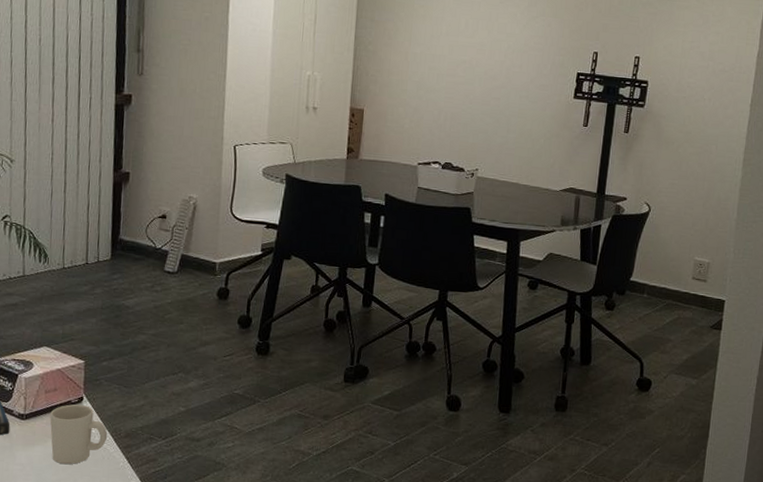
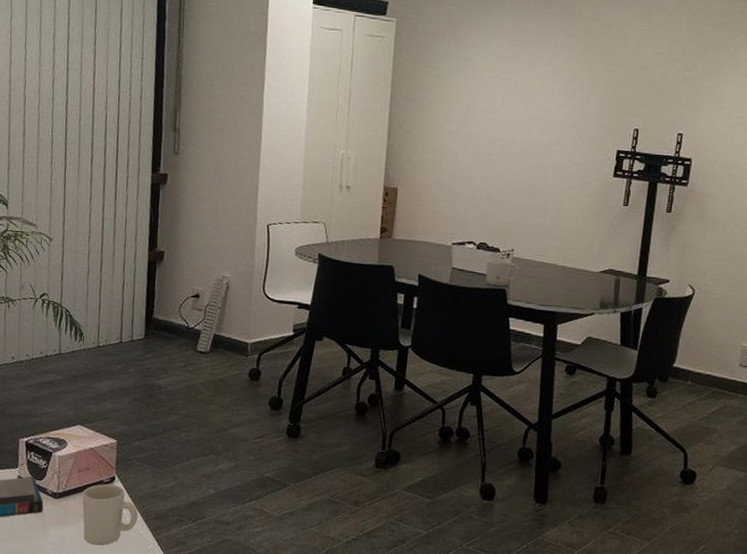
mug: none [451,177,483,205] -> present [485,258,519,287]

